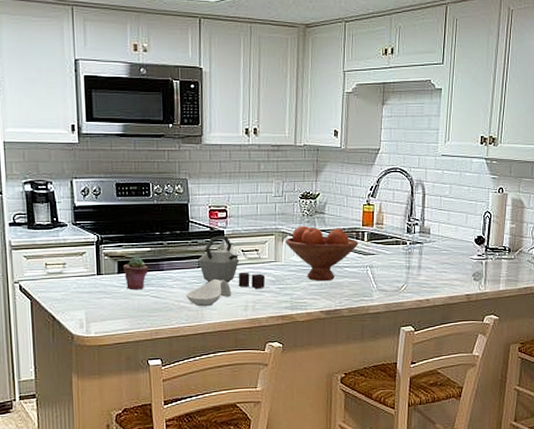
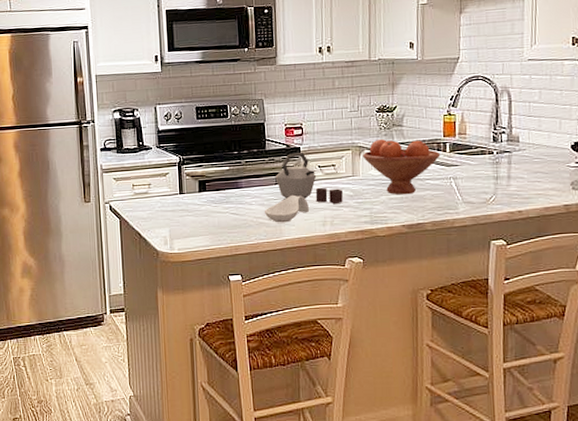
potted succulent: present [123,257,149,290] -> none [203,176,228,208]

